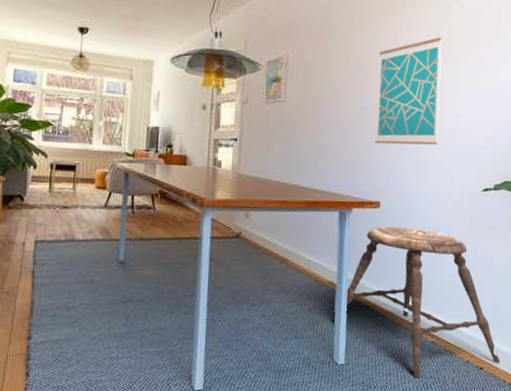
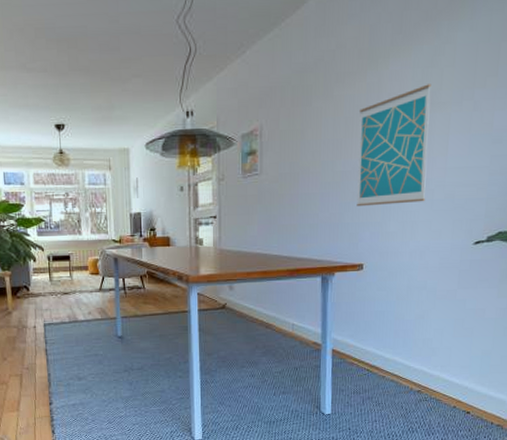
stool: present [333,226,500,380] -> none [319,286,488,425]

